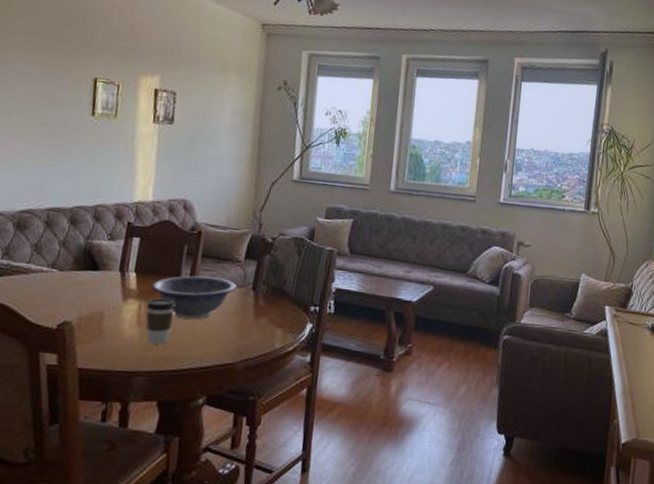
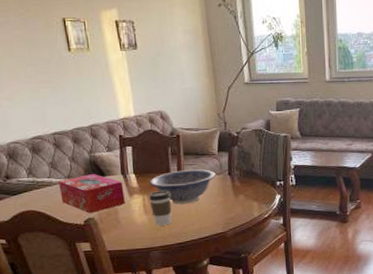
tissue box: none [36,265,118,316] -> present [58,174,125,214]

